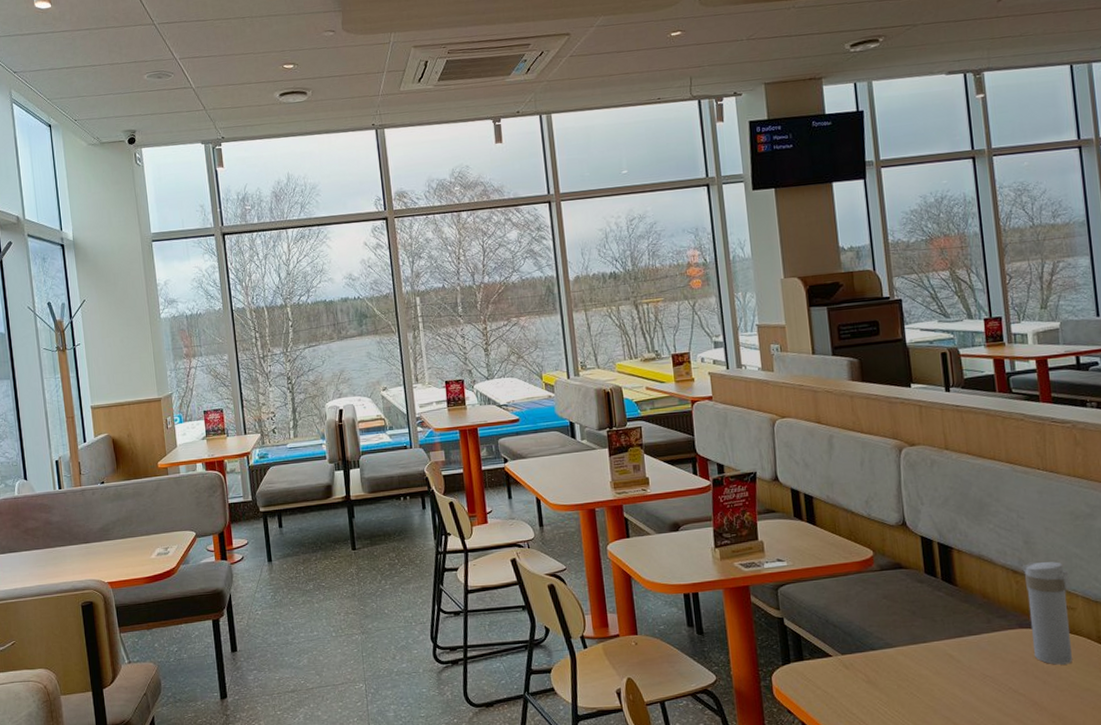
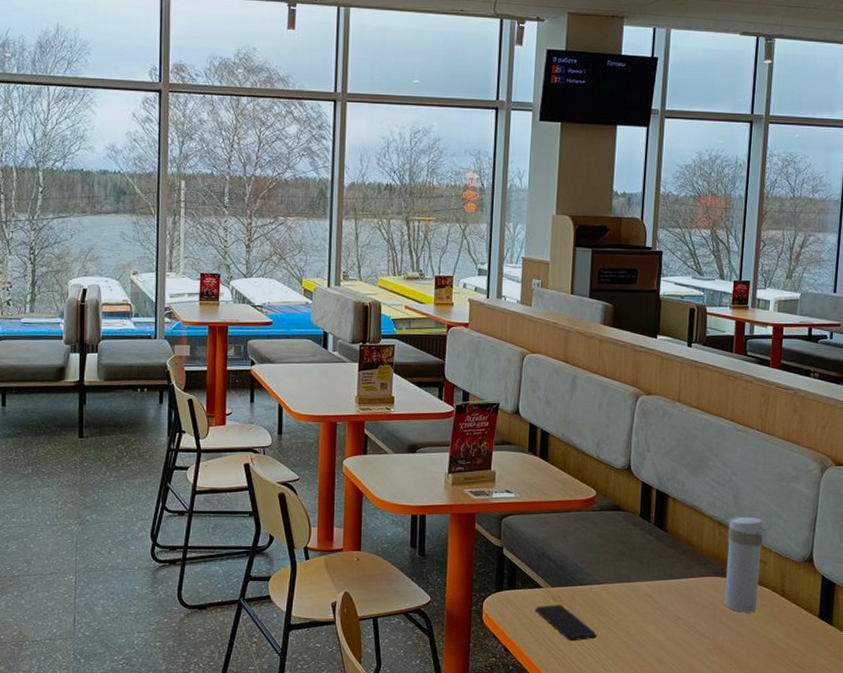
smartphone: none [827,673,900,711] -> present [534,605,598,641]

